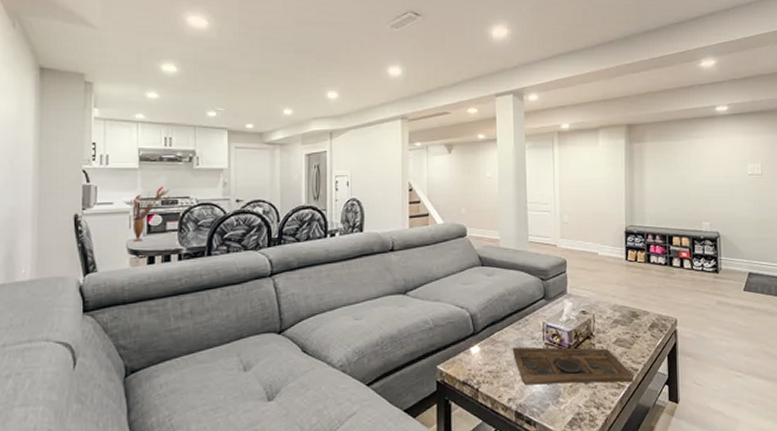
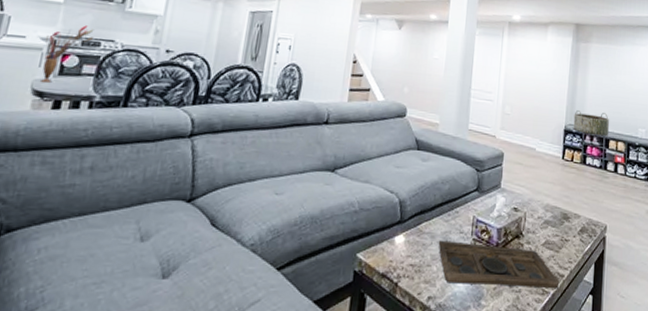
basket: none [633,211,671,234] -> present [573,110,609,136]

